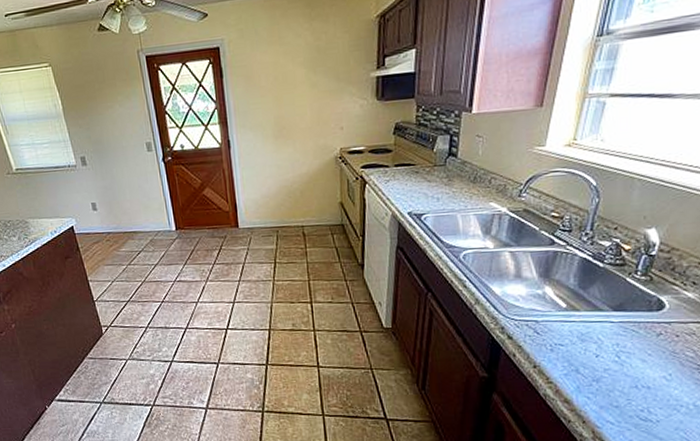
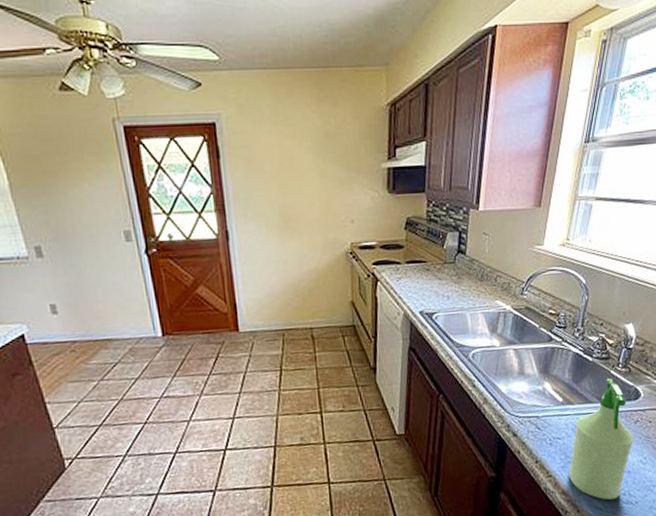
spray bottle: none [573,287,655,414] -> present [569,379,634,500]

